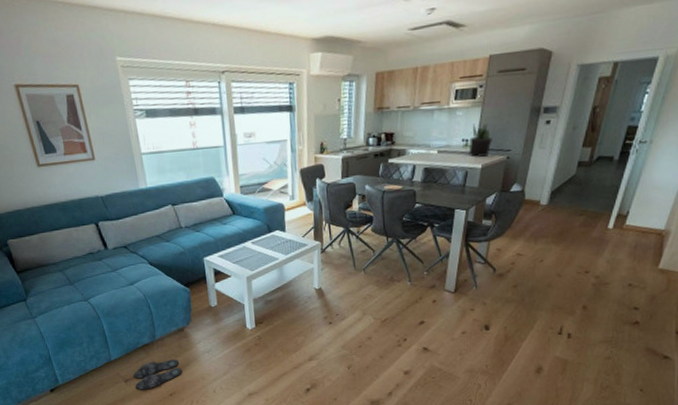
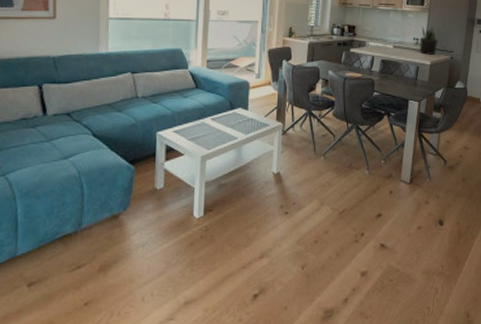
slippers: present [133,359,182,390] -> none [40,255,107,298]

